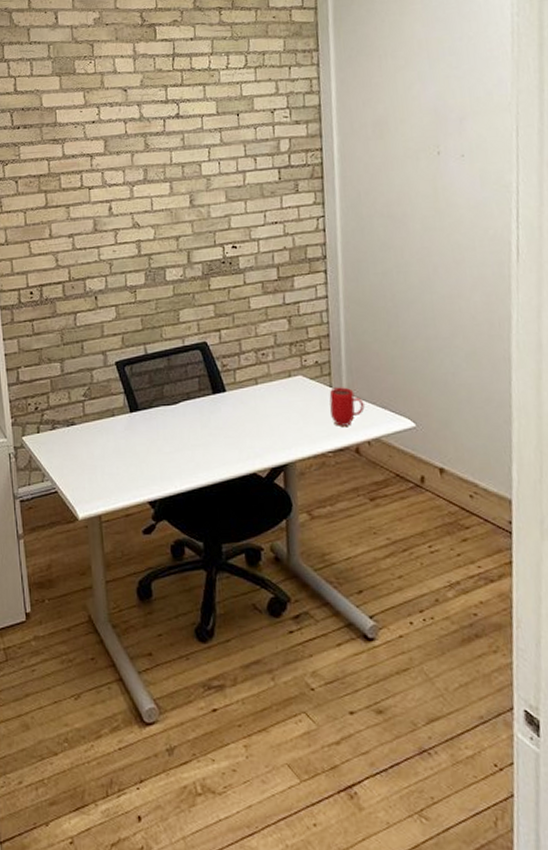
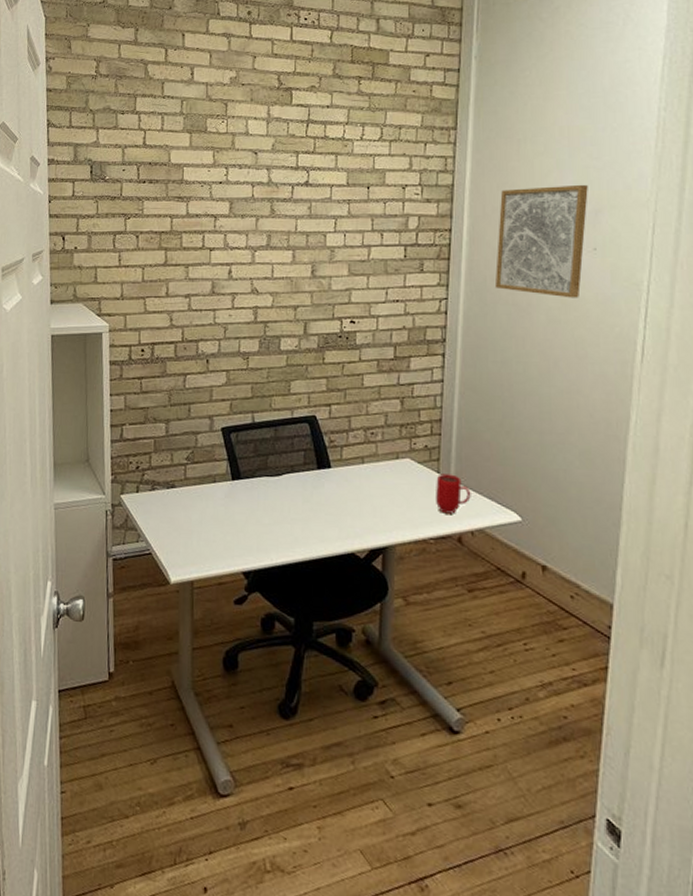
wall art: none [367,93,452,206] -> present [494,184,588,298]

